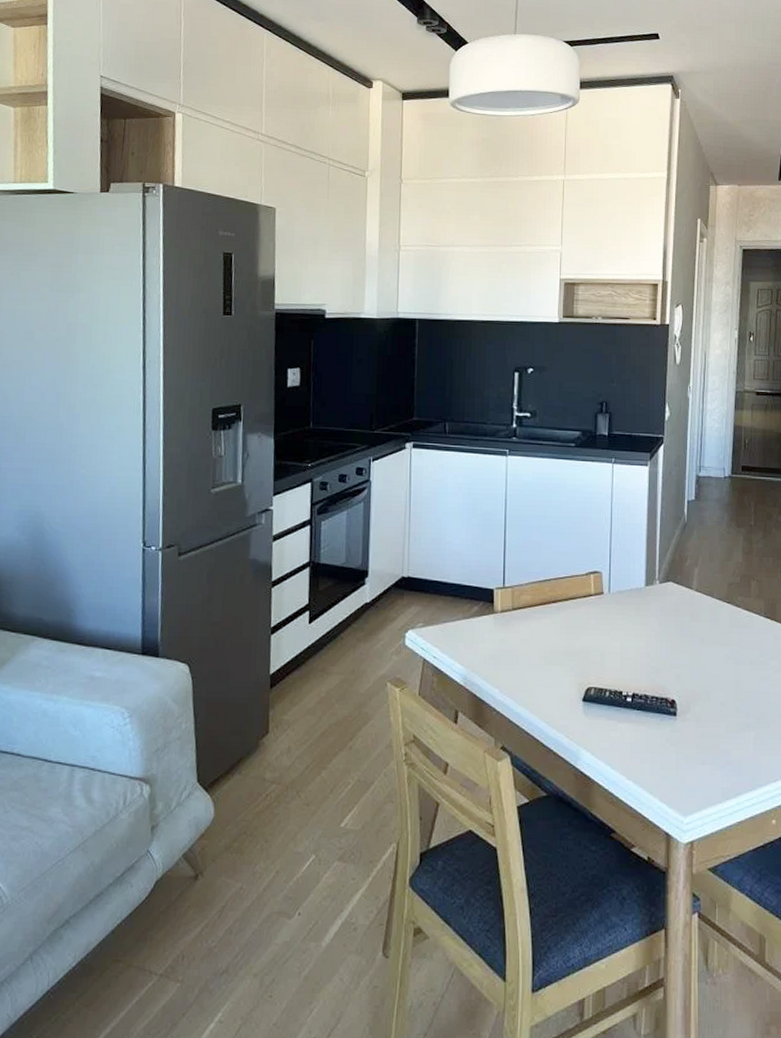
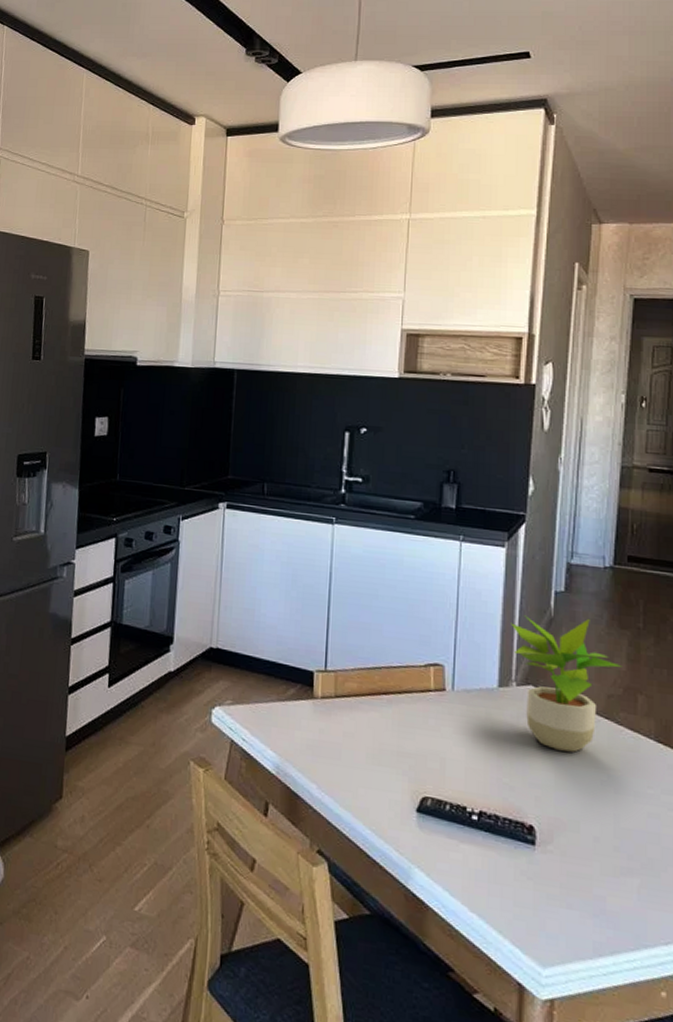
potted plant: none [654,521,739,634] -> present [511,615,622,753]

